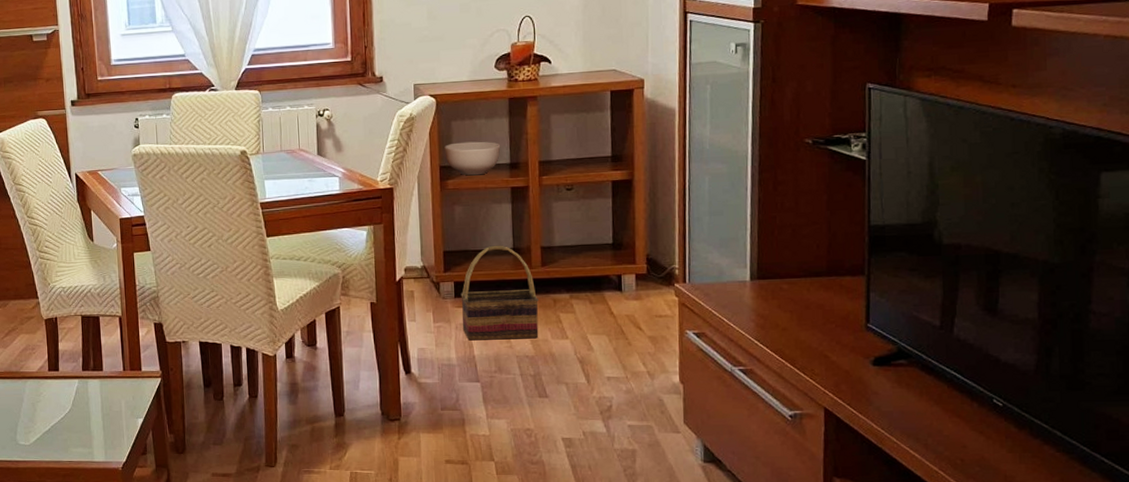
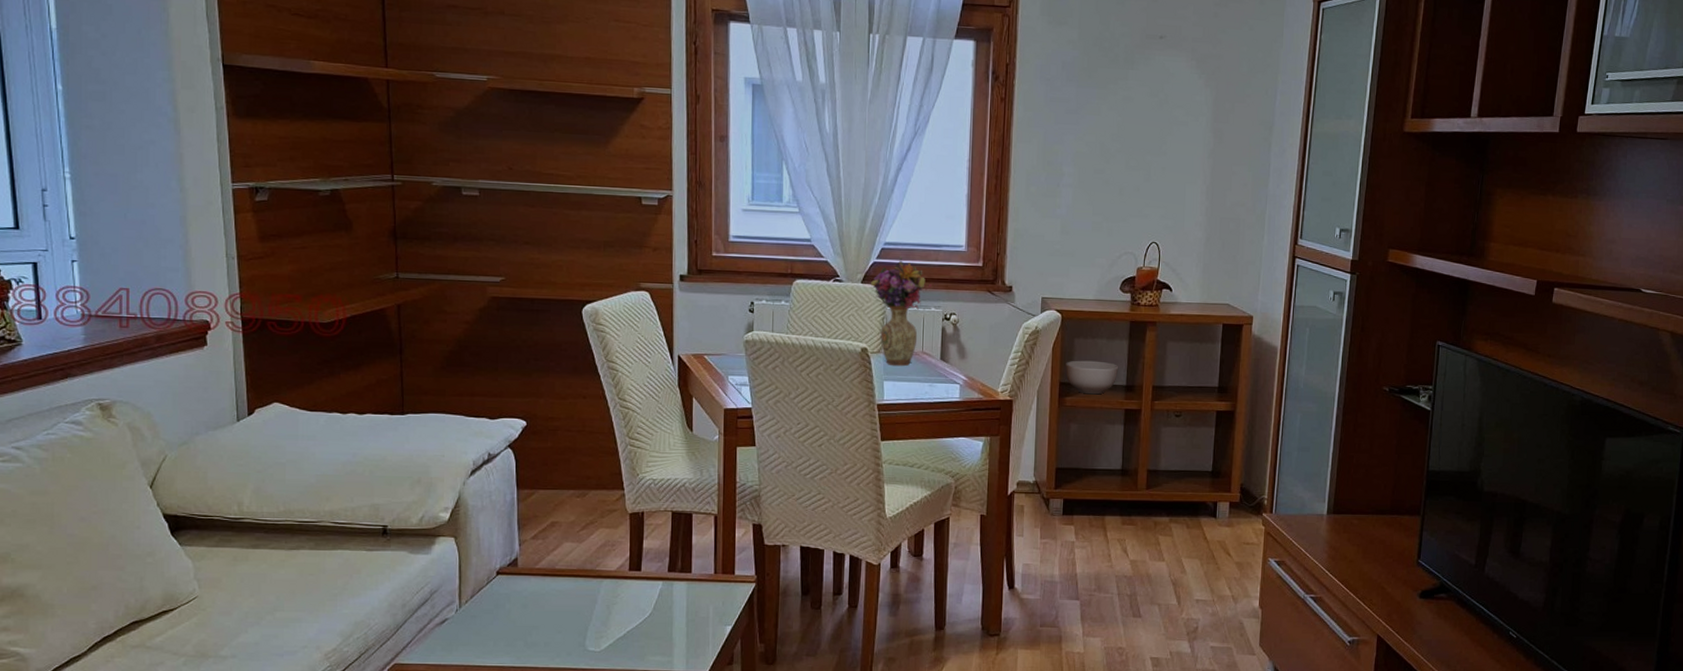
flower arrangement: none [244,60,306,166] -> present [871,256,935,367]
basket: present [460,245,539,341] -> none [1067,465,1141,559]

